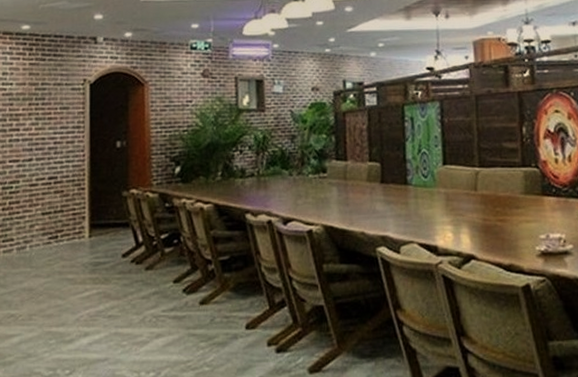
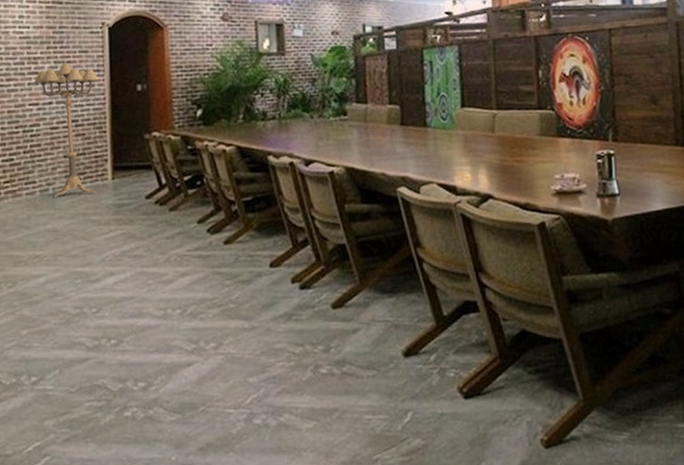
floor lamp: none [15,119,79,256] -> present [34,62,99,198]

